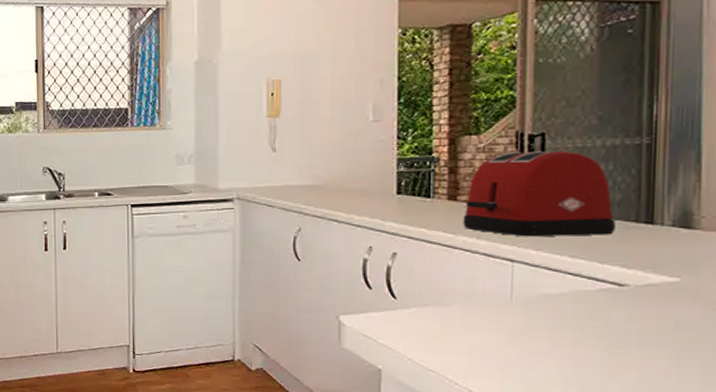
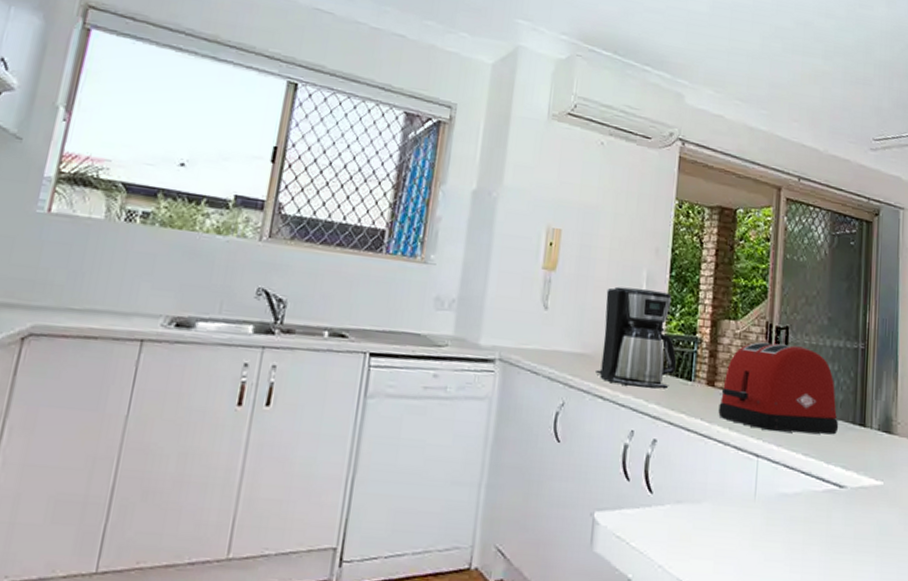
coffee maker: none [329,119,413,209] -> present [596,286,677,389]

